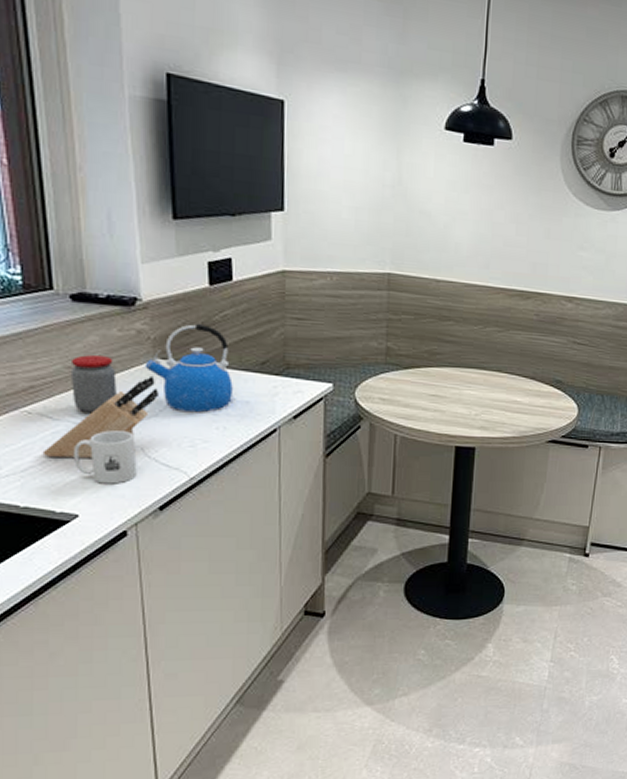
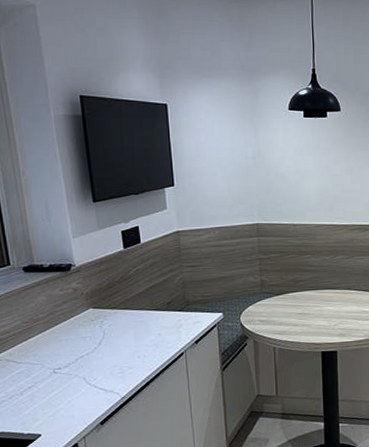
knife block: present [42,375,159,458] -> none [11,321,93,392]
jar: present [70,355,117,414] -> none [27,311,62,356]
mug: present [72,430,137,484] -> none [33,366,82,409]
kettle: present [144,323,233,413] -> none [81,278,148,347]

